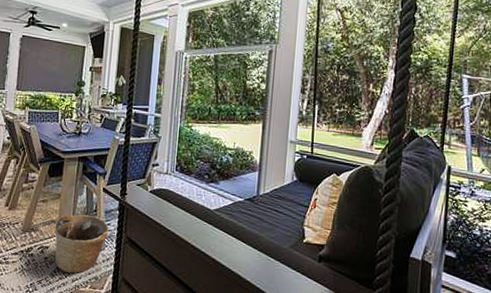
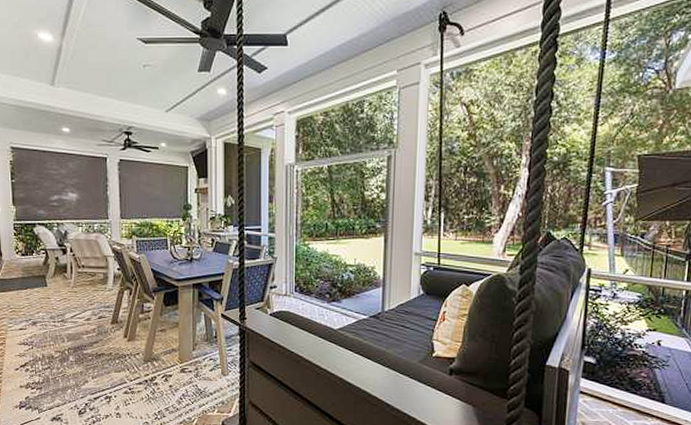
basket: present [54,215,109,274] -> none [176,342,231,400]

